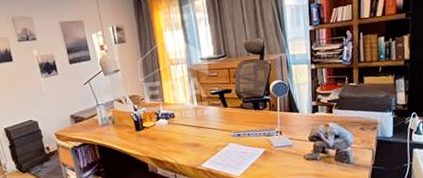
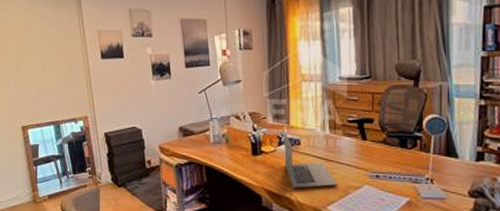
laptop: none [160,107,208,154] -> present [283,131,337,189]

